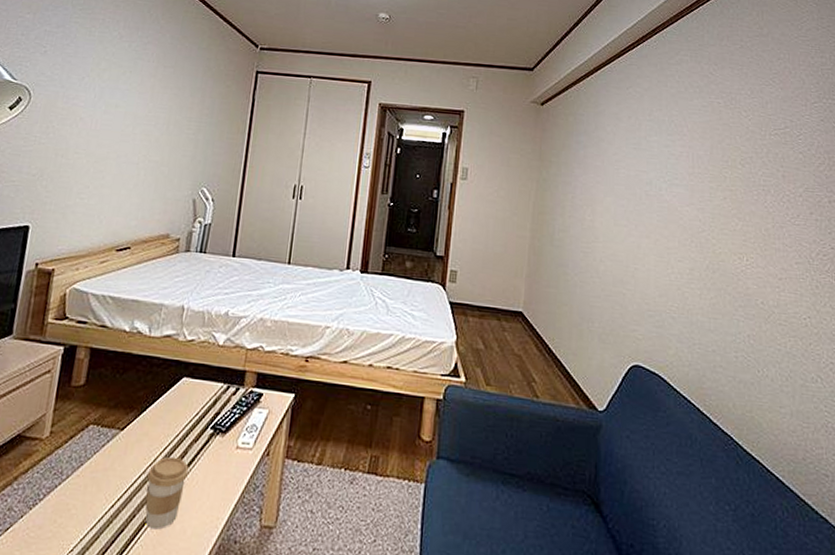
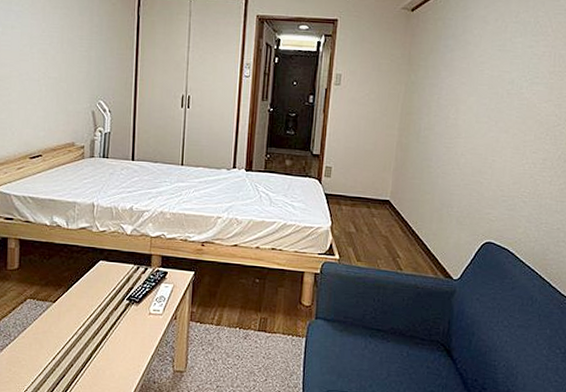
coffee cup: present [145,456,189,530] -> none [78,321,112,375]

